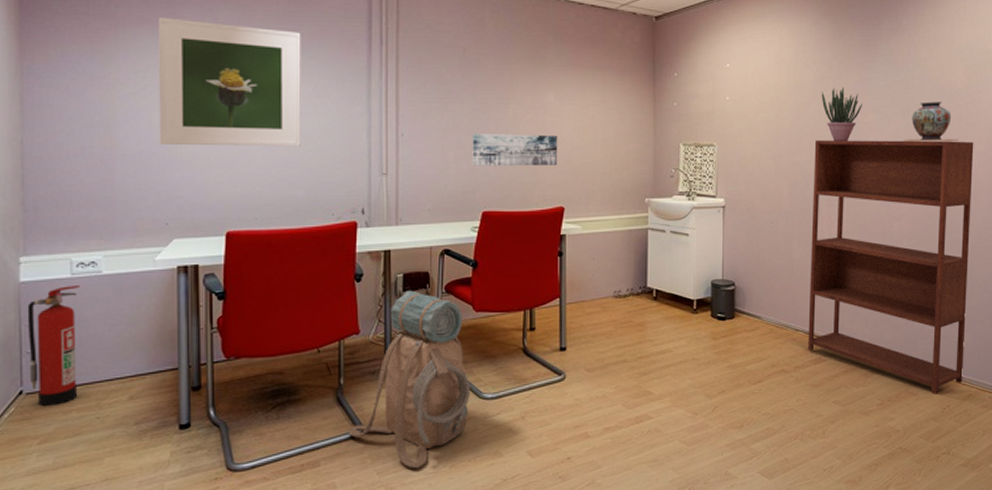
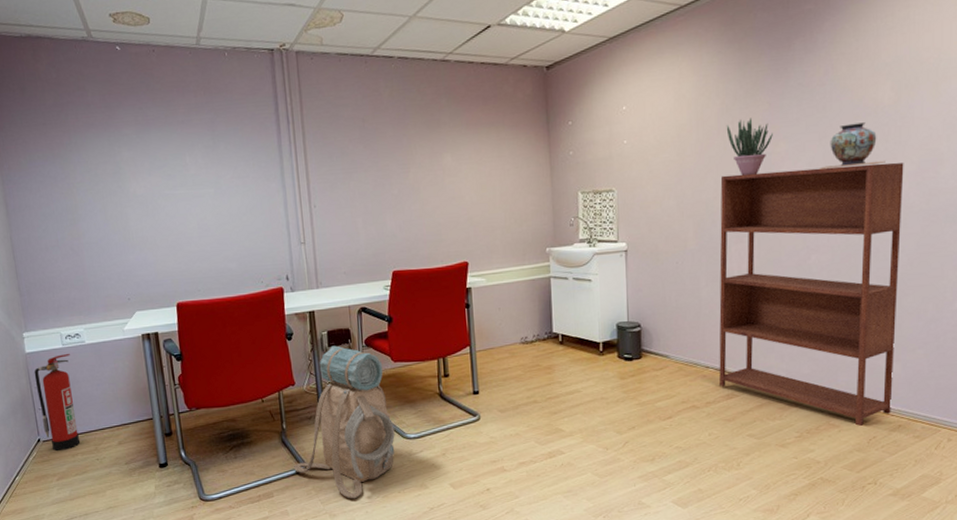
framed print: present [157,18,301,147] -> none [100,120,229,232]
wall art: present [472,134,558,166] -> none [377,194,459,230]

